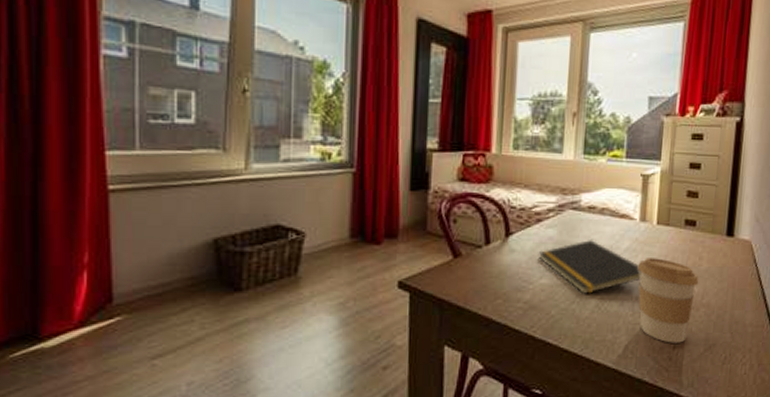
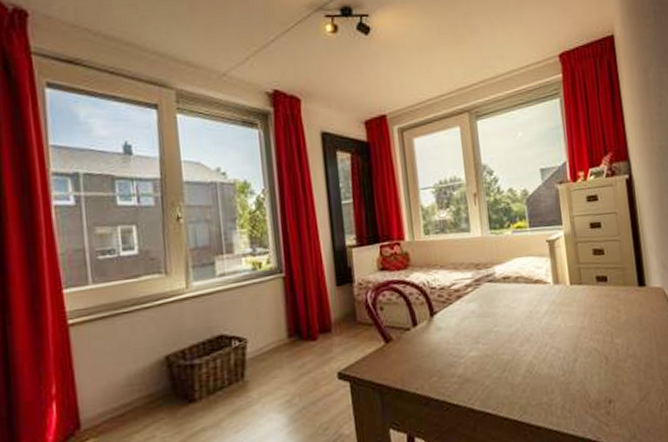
notepad: present [538,238,641,294] -> none [463,307,565,361]
coffee cup: present [637,258,699,343] -> none [559,316,621,398]

